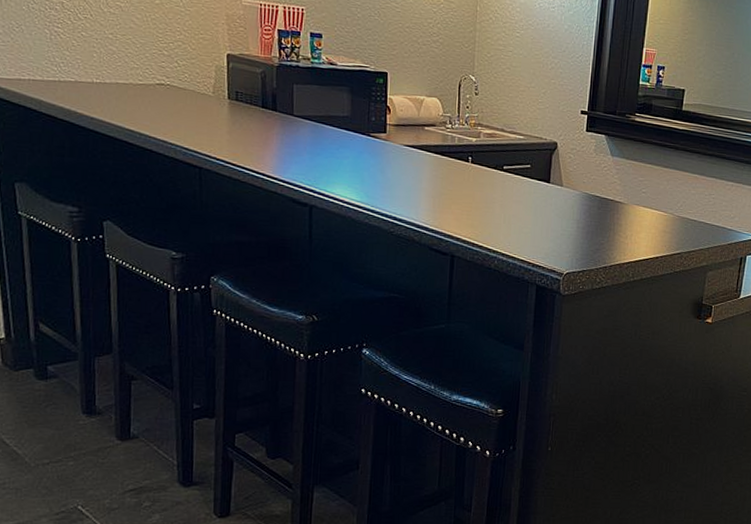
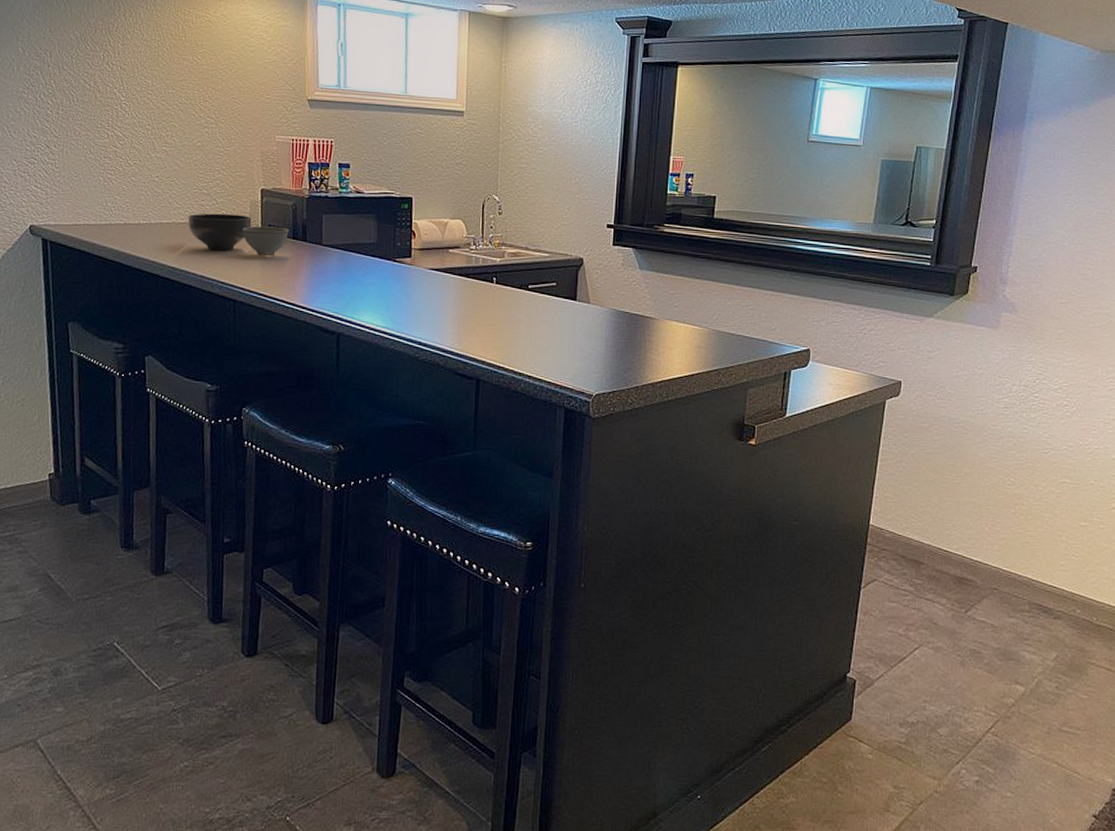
bowl: none [146,75,218,116] -> present [187,213,252,251]
bowl: none [206,92,258,125] -> present [241,226,289,257]

